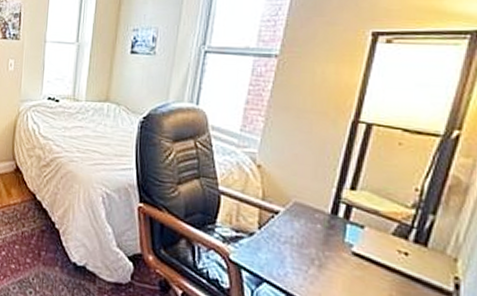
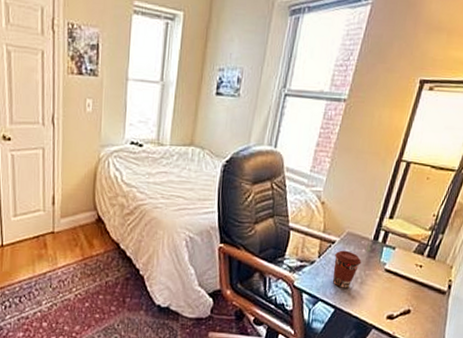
coffee cup: none [279,222,318,271] -> present [333,250,362,288]

